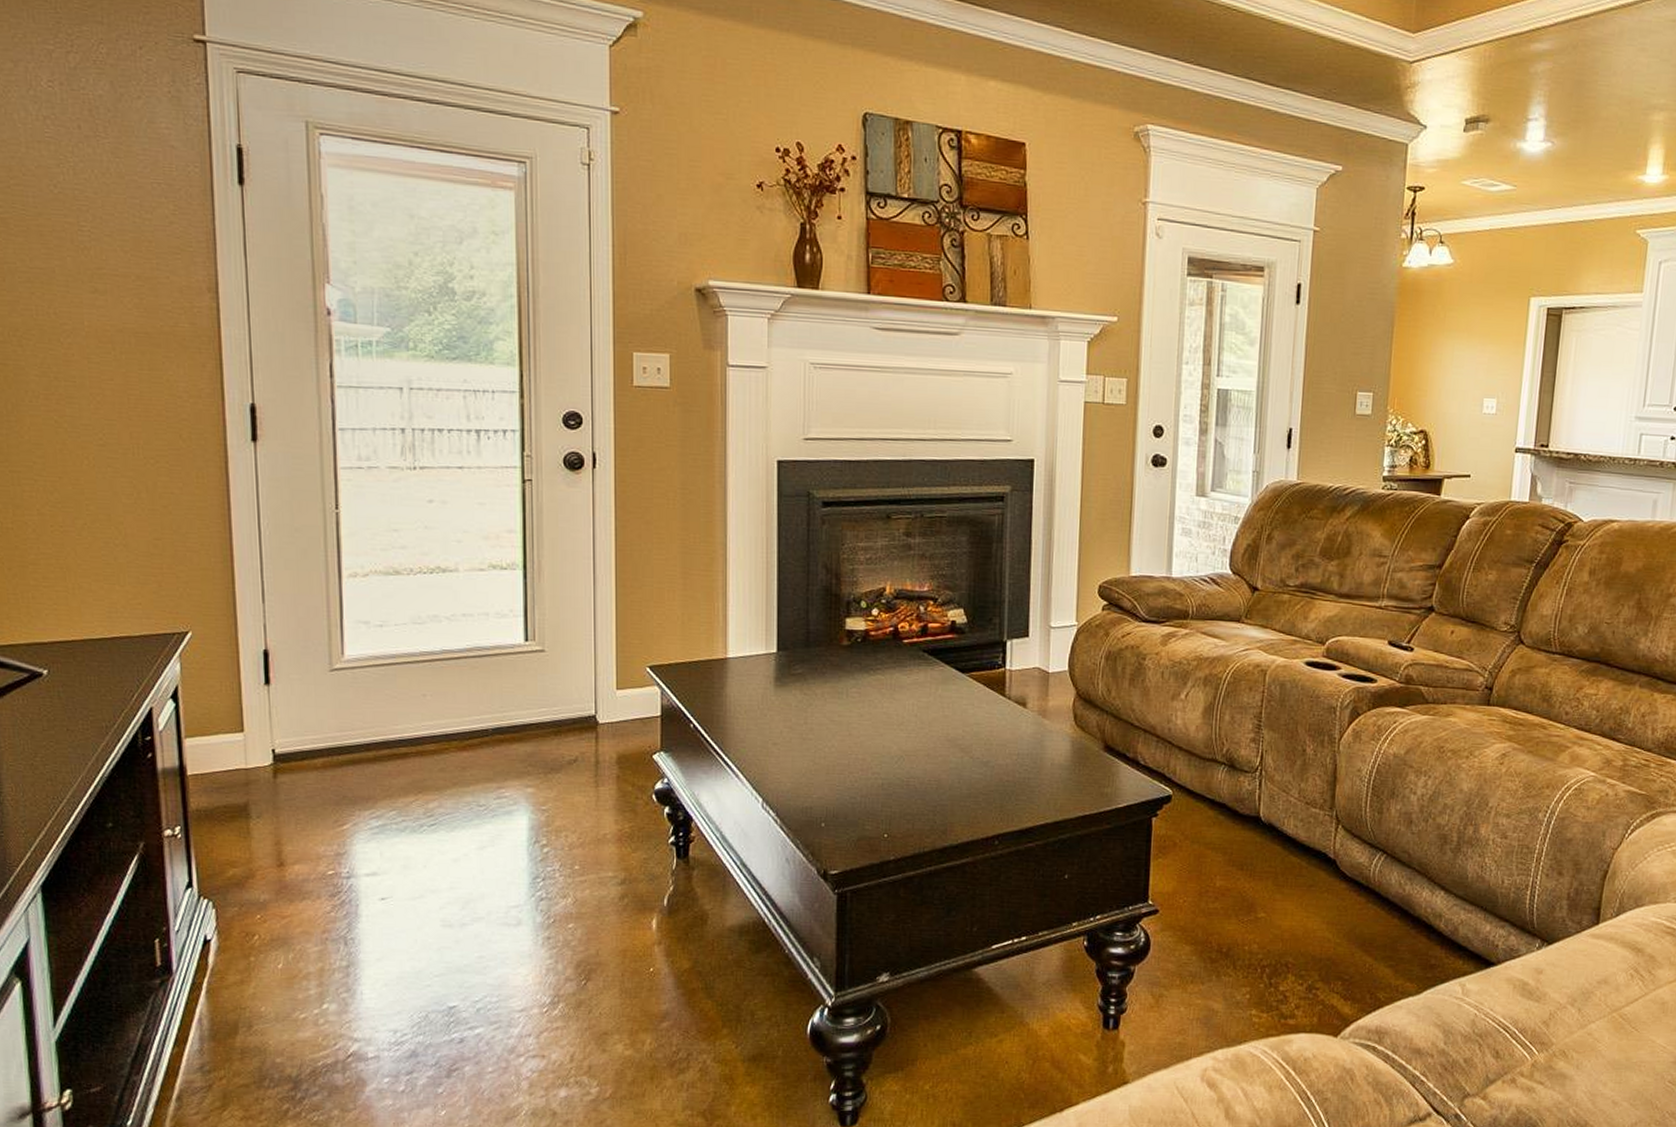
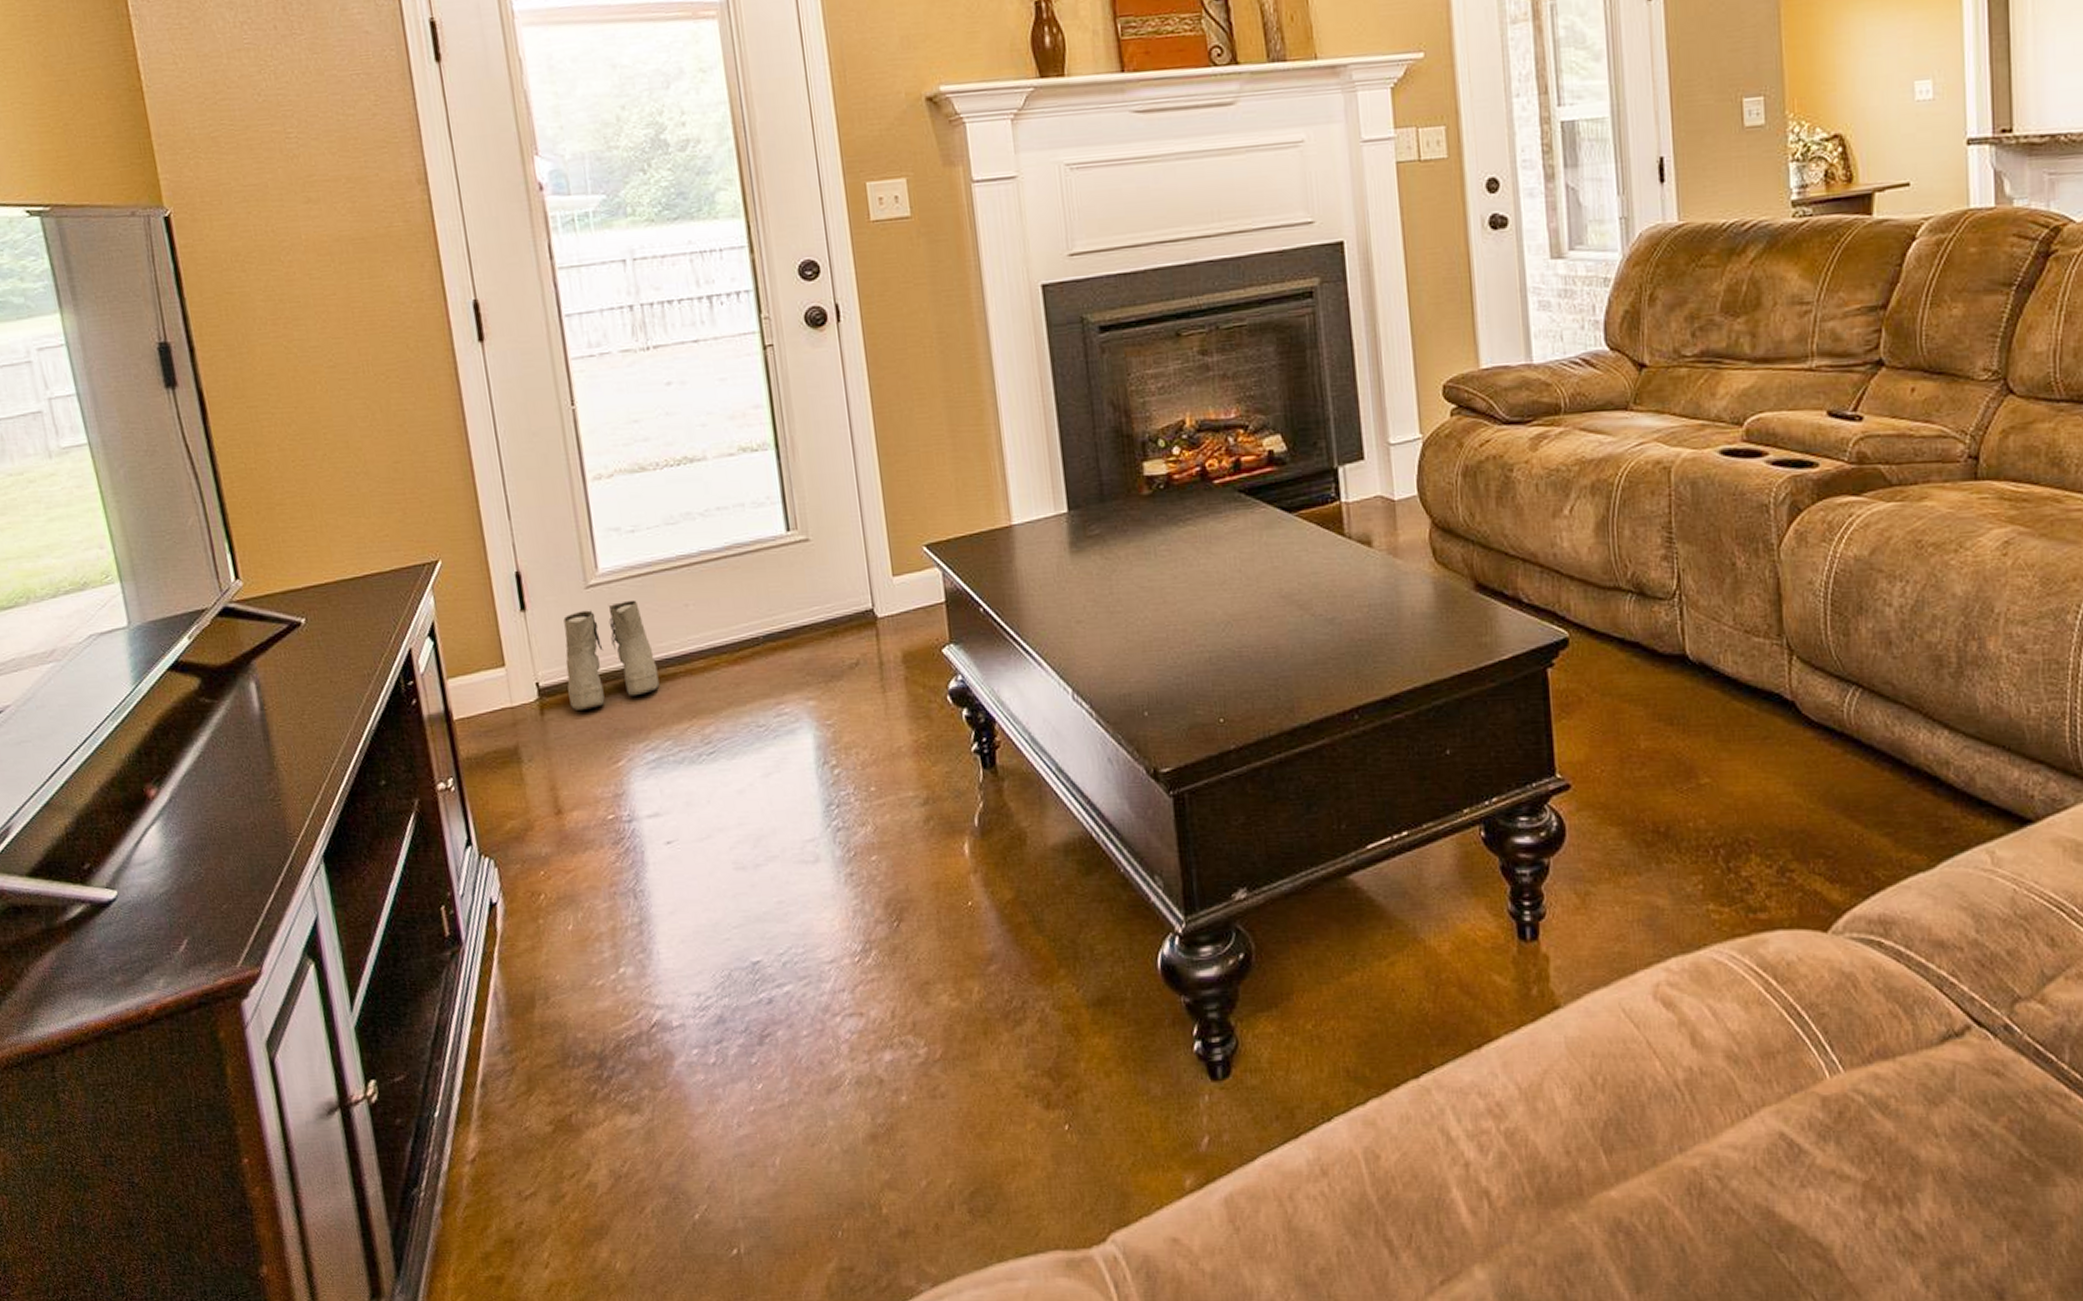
boots: none [302,685,391,777] -> present [563,599,660,710]

